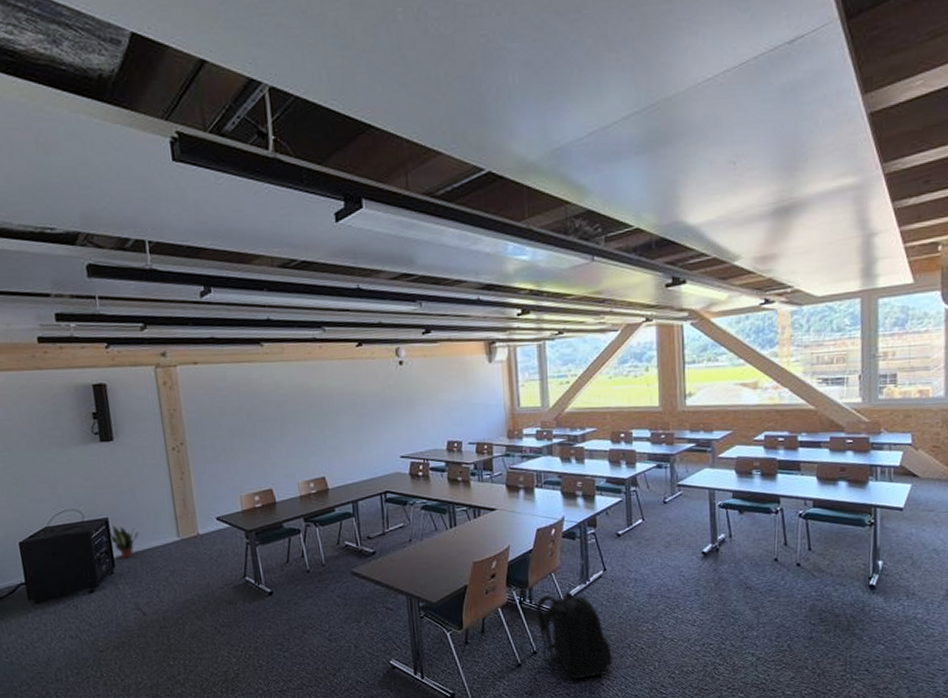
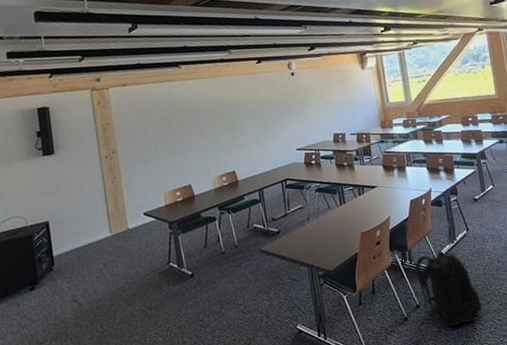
potted plant: present [109,525,139,559] -> none [49,227,76,257]

